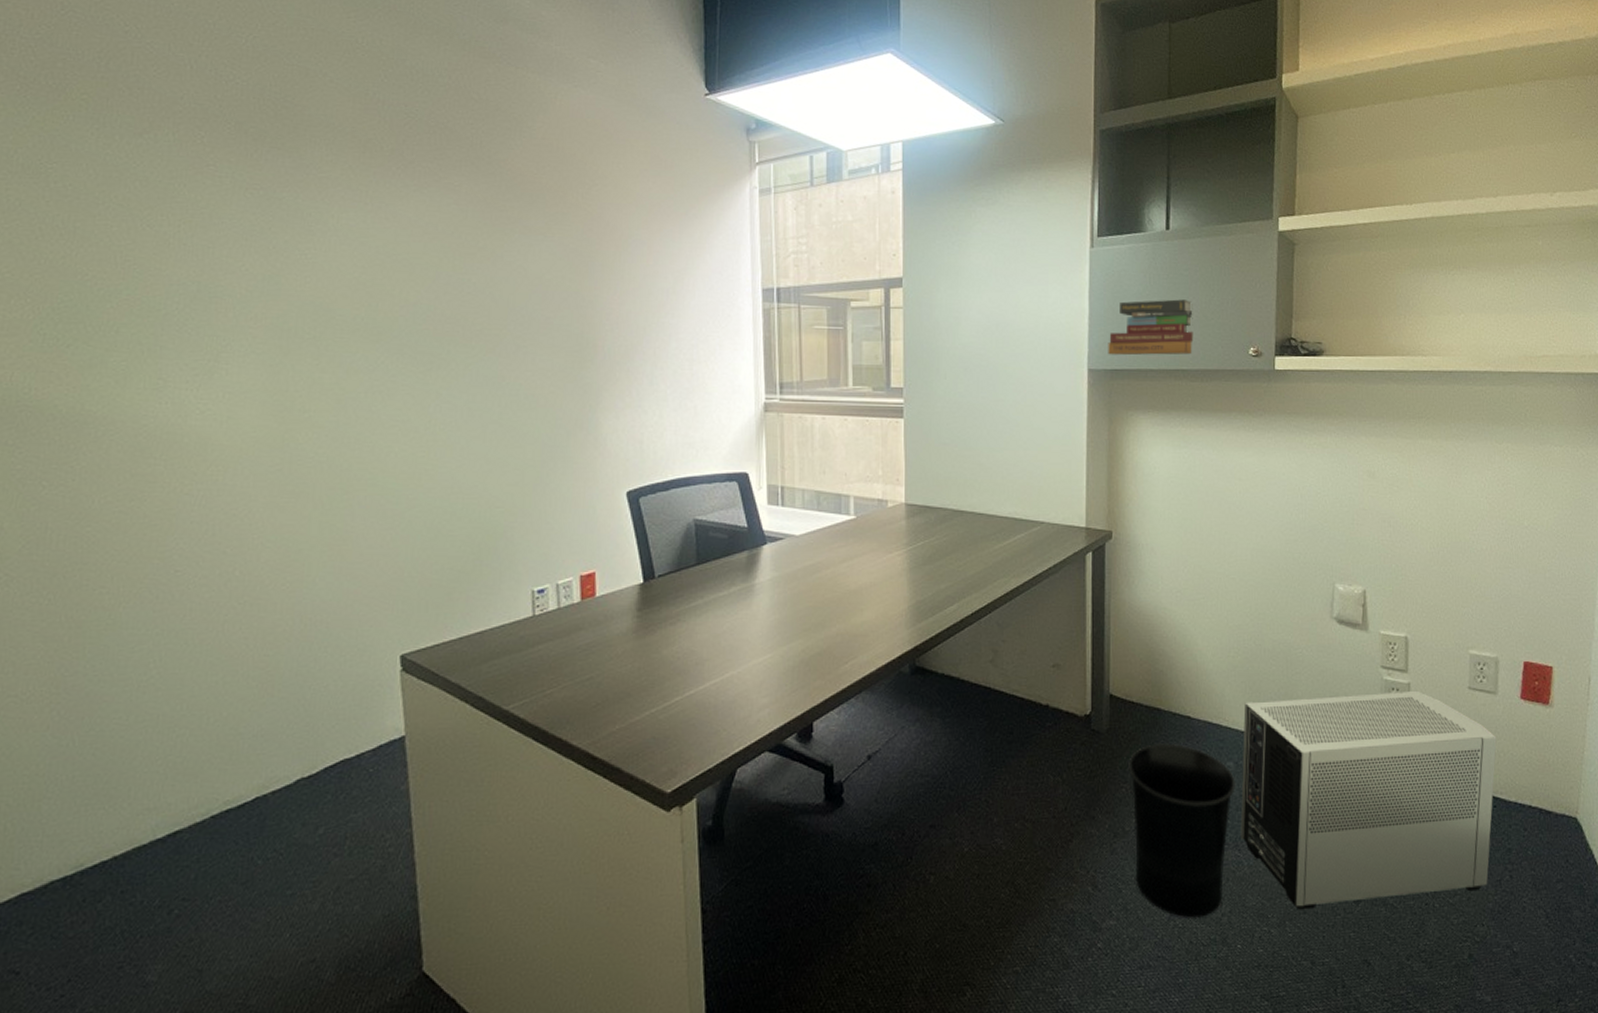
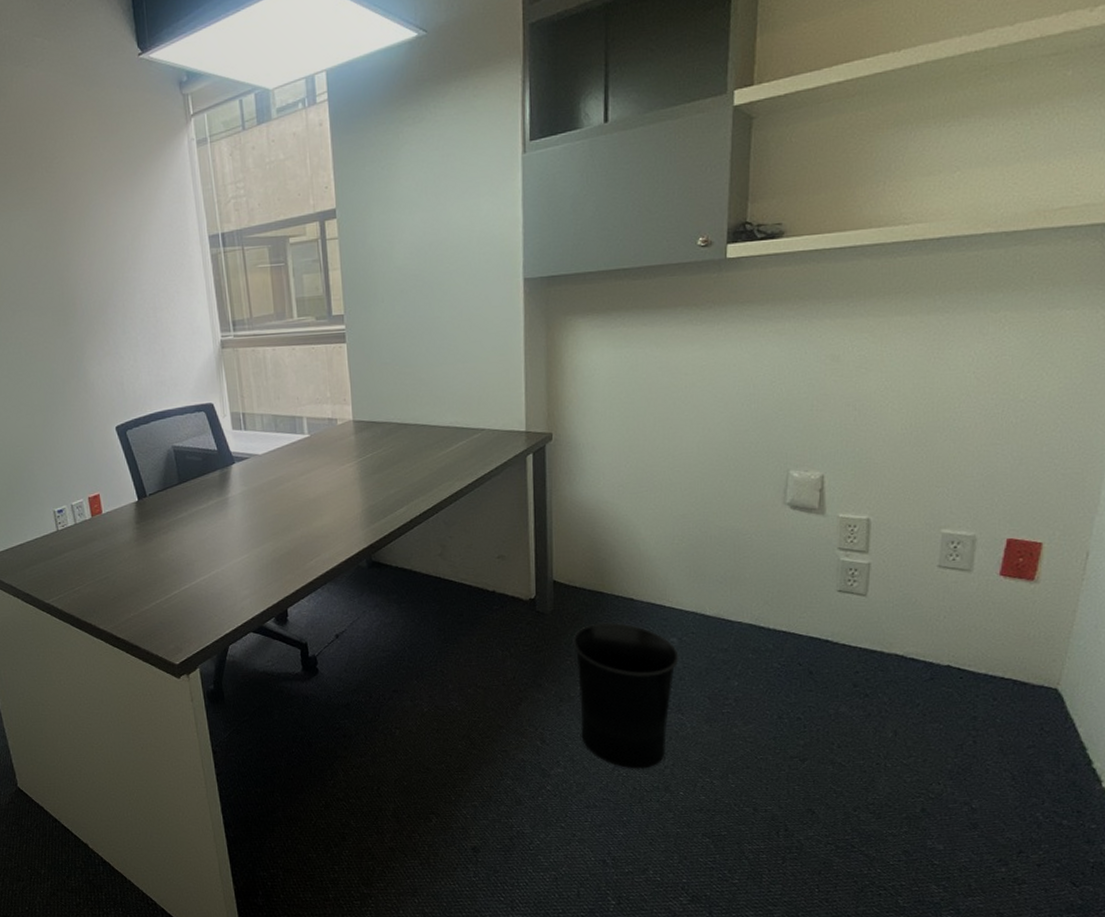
books: present [1108,299,1194,356] -> none [543,195,635,262]
air purifier: present [1240,690,1497,910] -> none [684,570,968,766]

